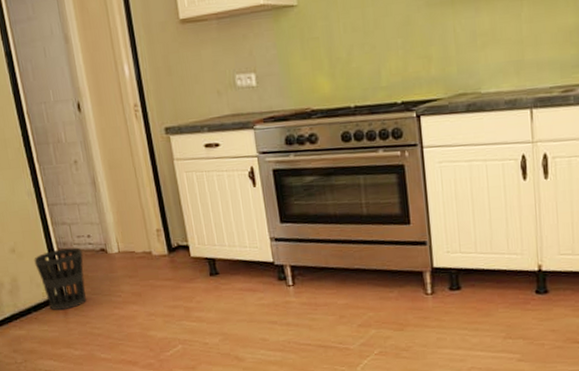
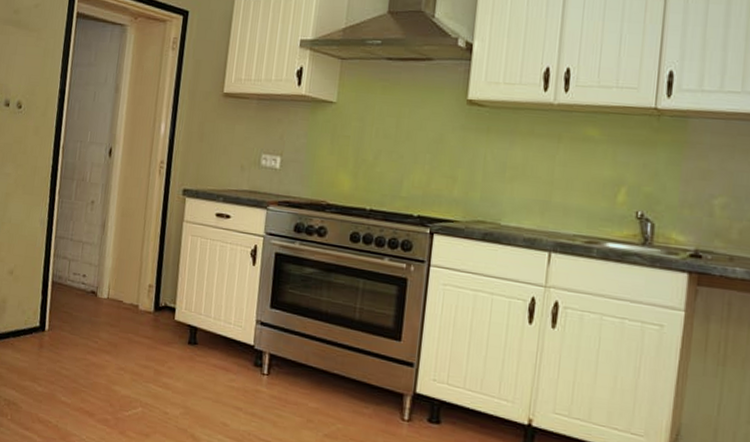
wastebasket: present [34,247,86,311] -> none [26,281,74,343]

